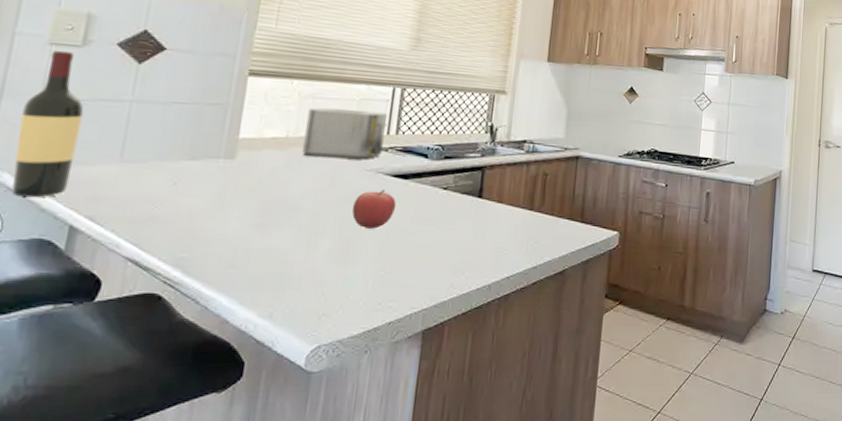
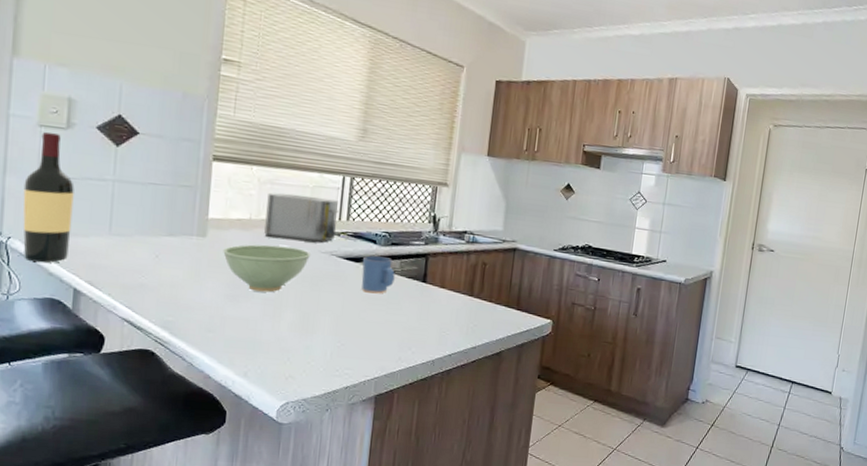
bowl: none [253,164,354,218] -> present [223,244,310,293]
fruit: present [352,190,397,229] -> none [310,271,350,305]
mug: none [410,171,448,213] -> present [361,255,395,294]

